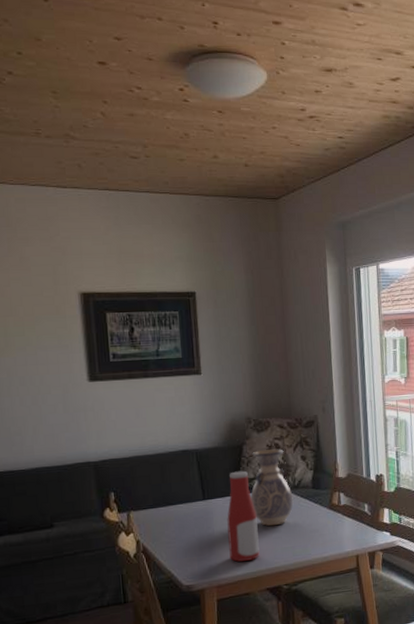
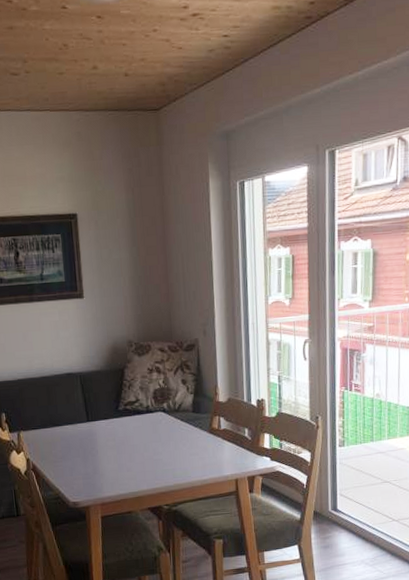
bottle: present [227,471,260,562] -> none [110,394,141,482]
vase: present [250,449,294,526] -> none [132,372,174,449]

